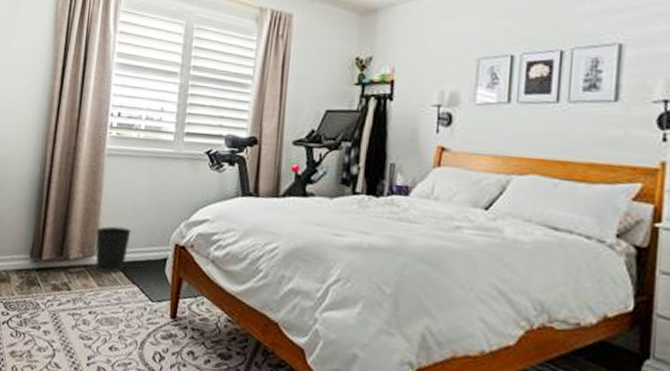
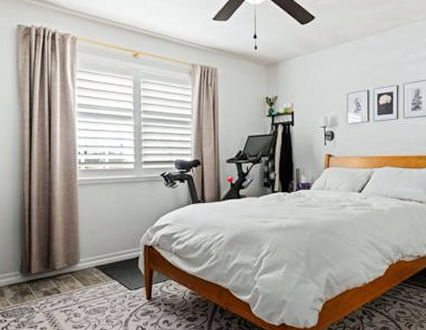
wastebasket: present [95,226,131,273] -> none [77,239,107,276]

